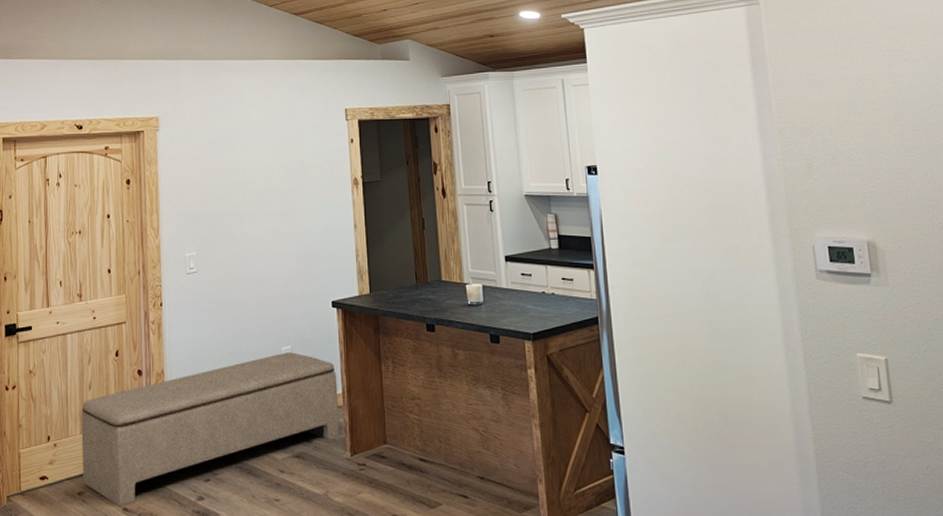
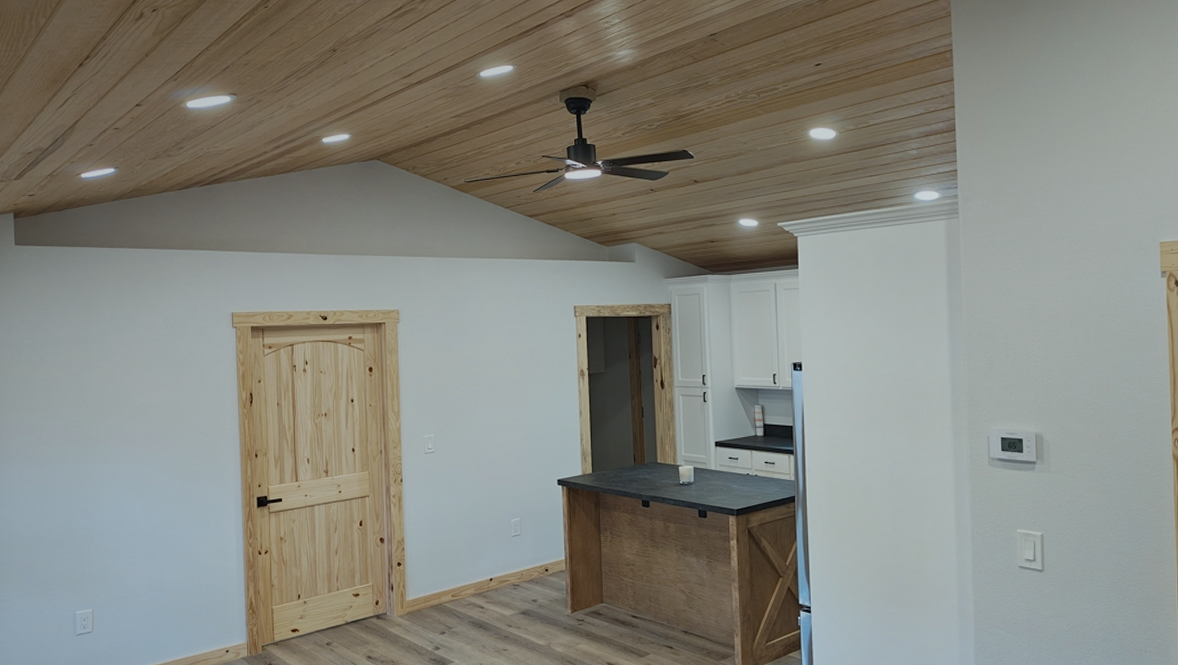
bench: present [81,352,340,507] -> none [328,524,562,656]

